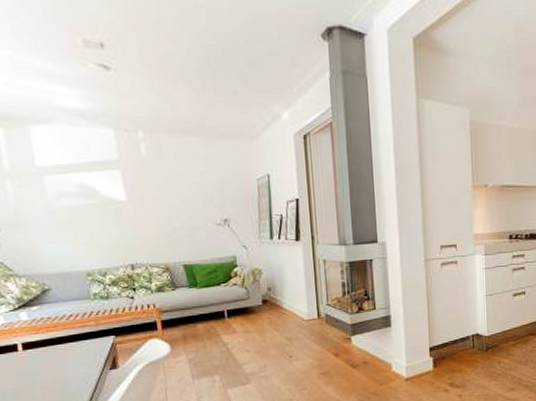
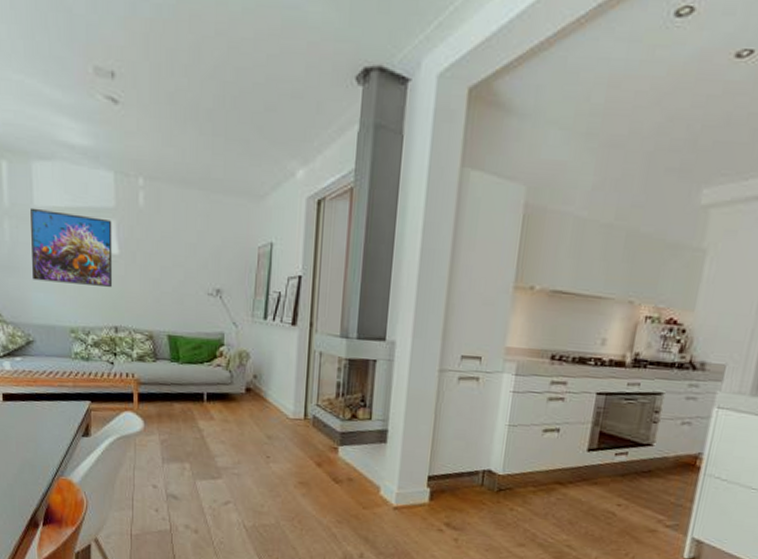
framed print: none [32,168,125,233] -> present [30,207,113,287]

